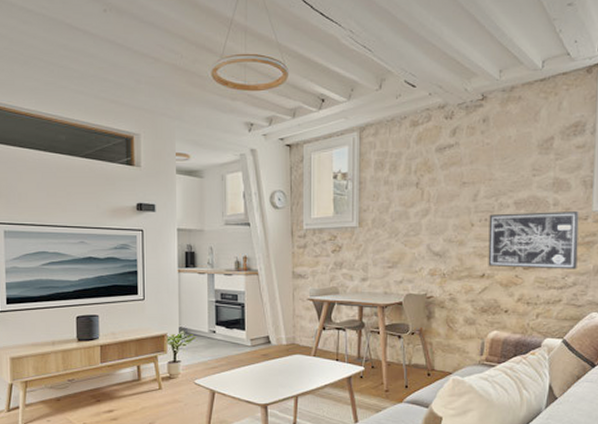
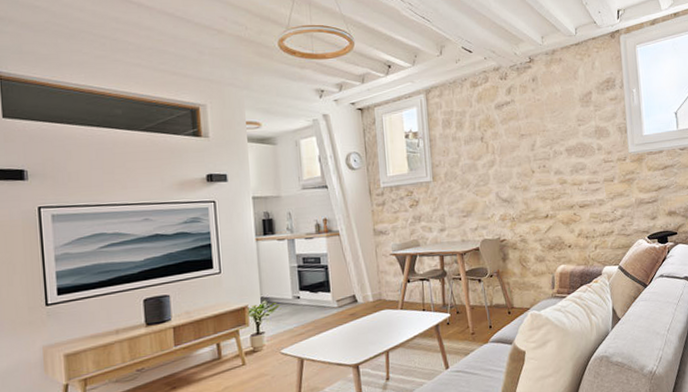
wall art: present [488,210,579,270] -> none [546,153,623,208]

